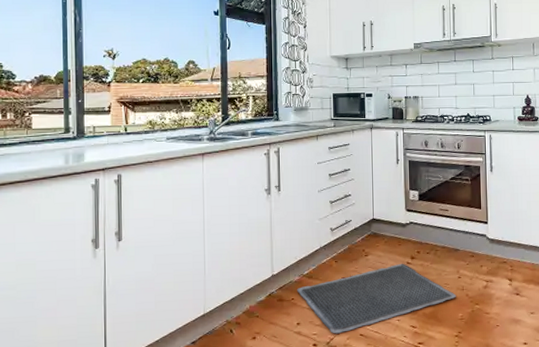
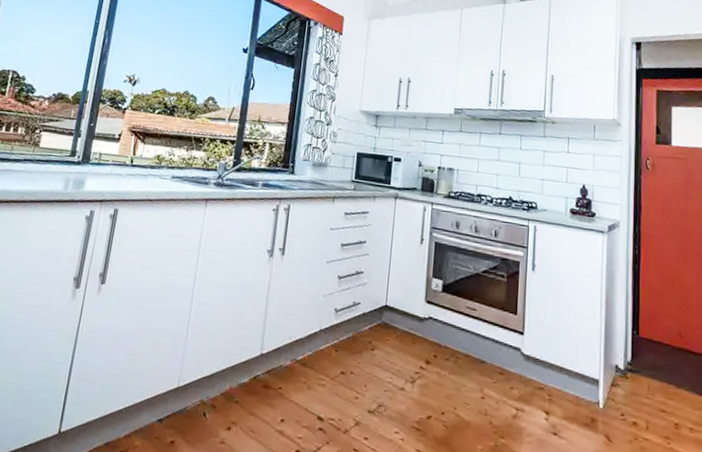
floor mat: present [297,263,457,334] -> none [286,366,477,443]

